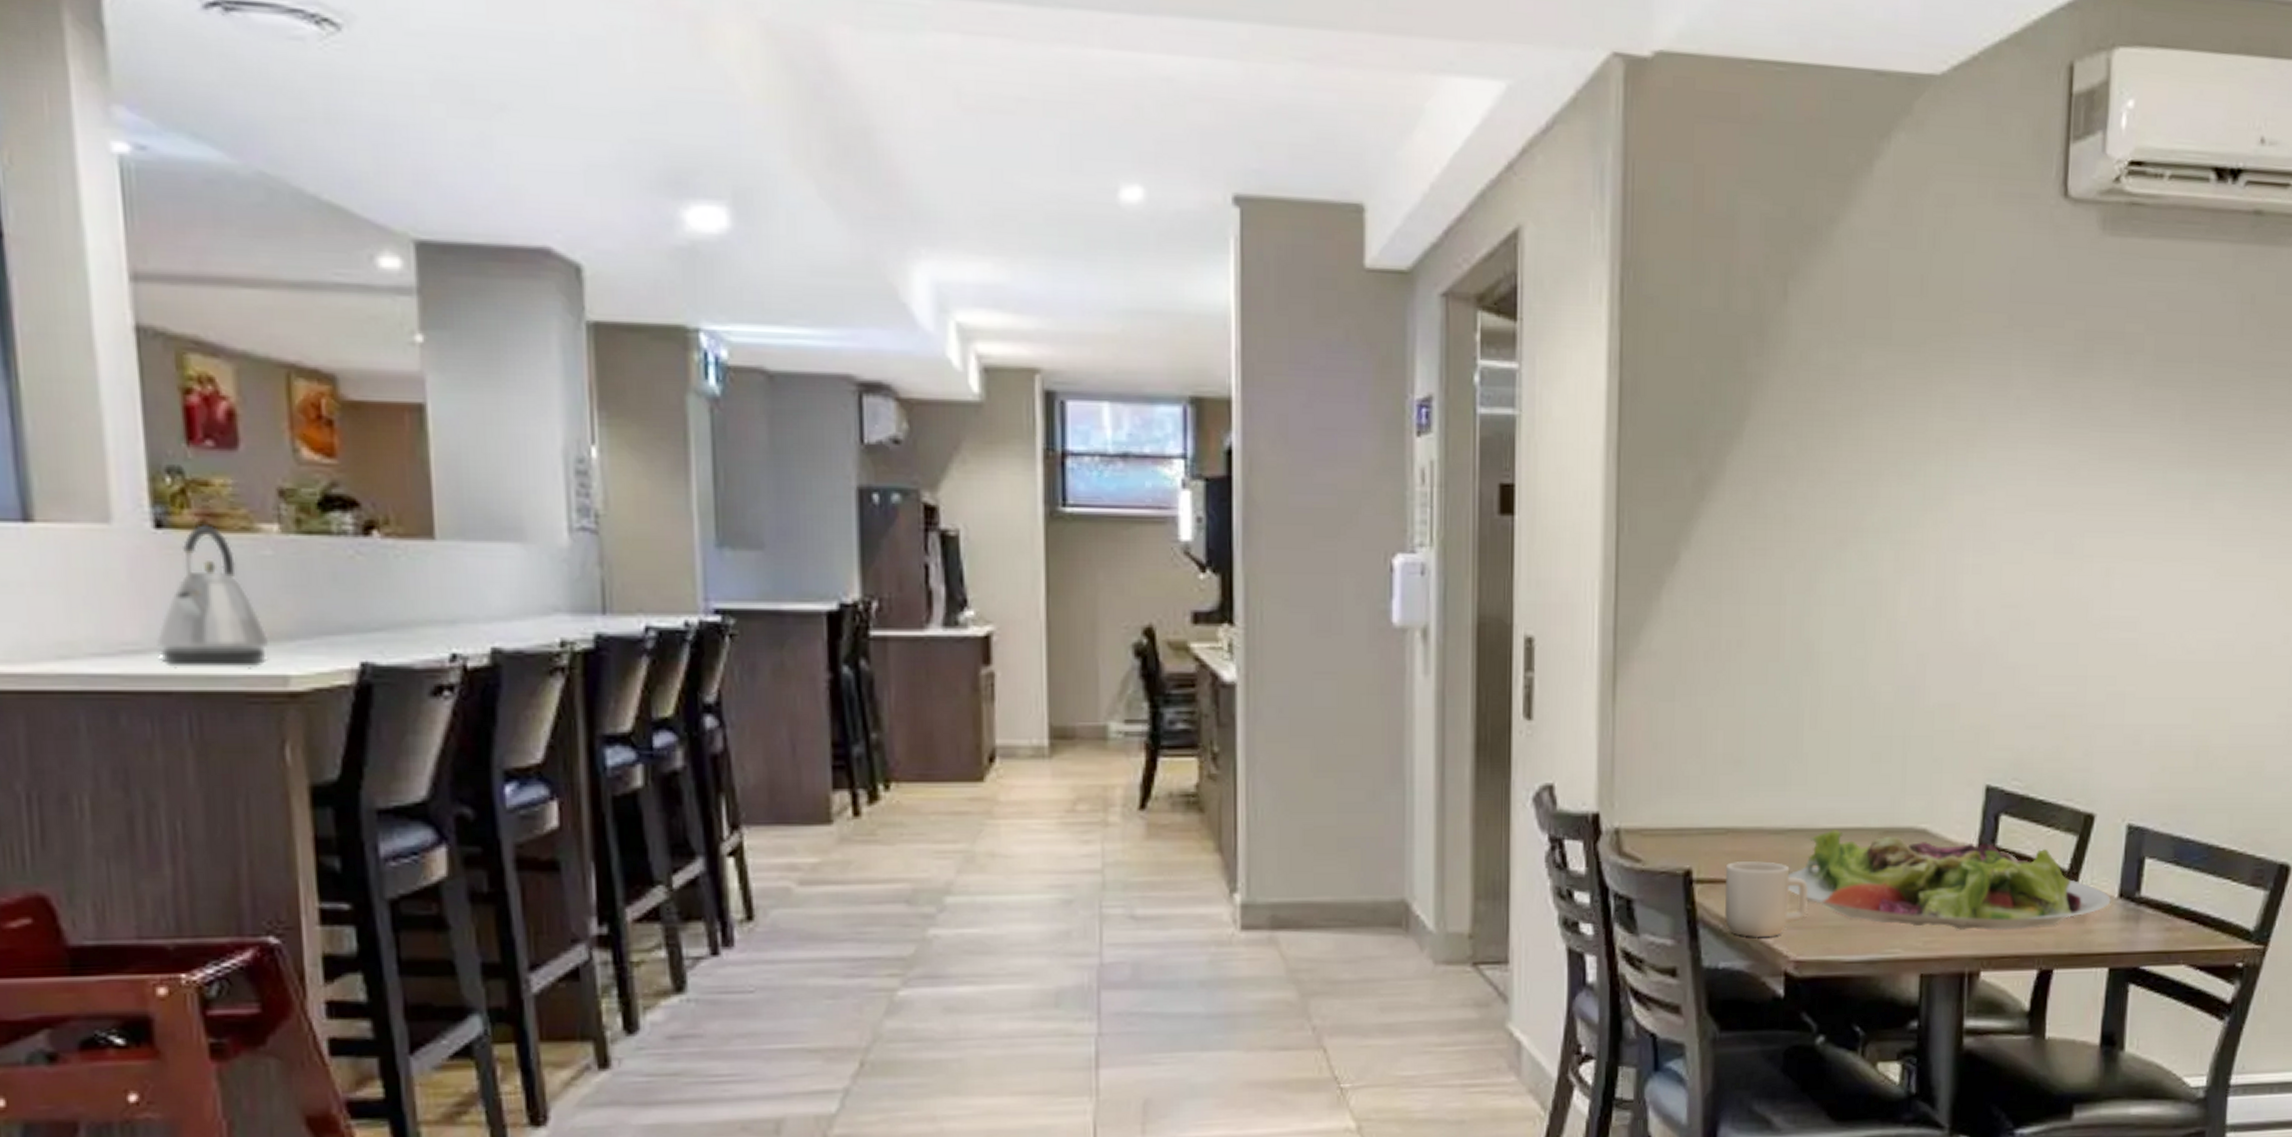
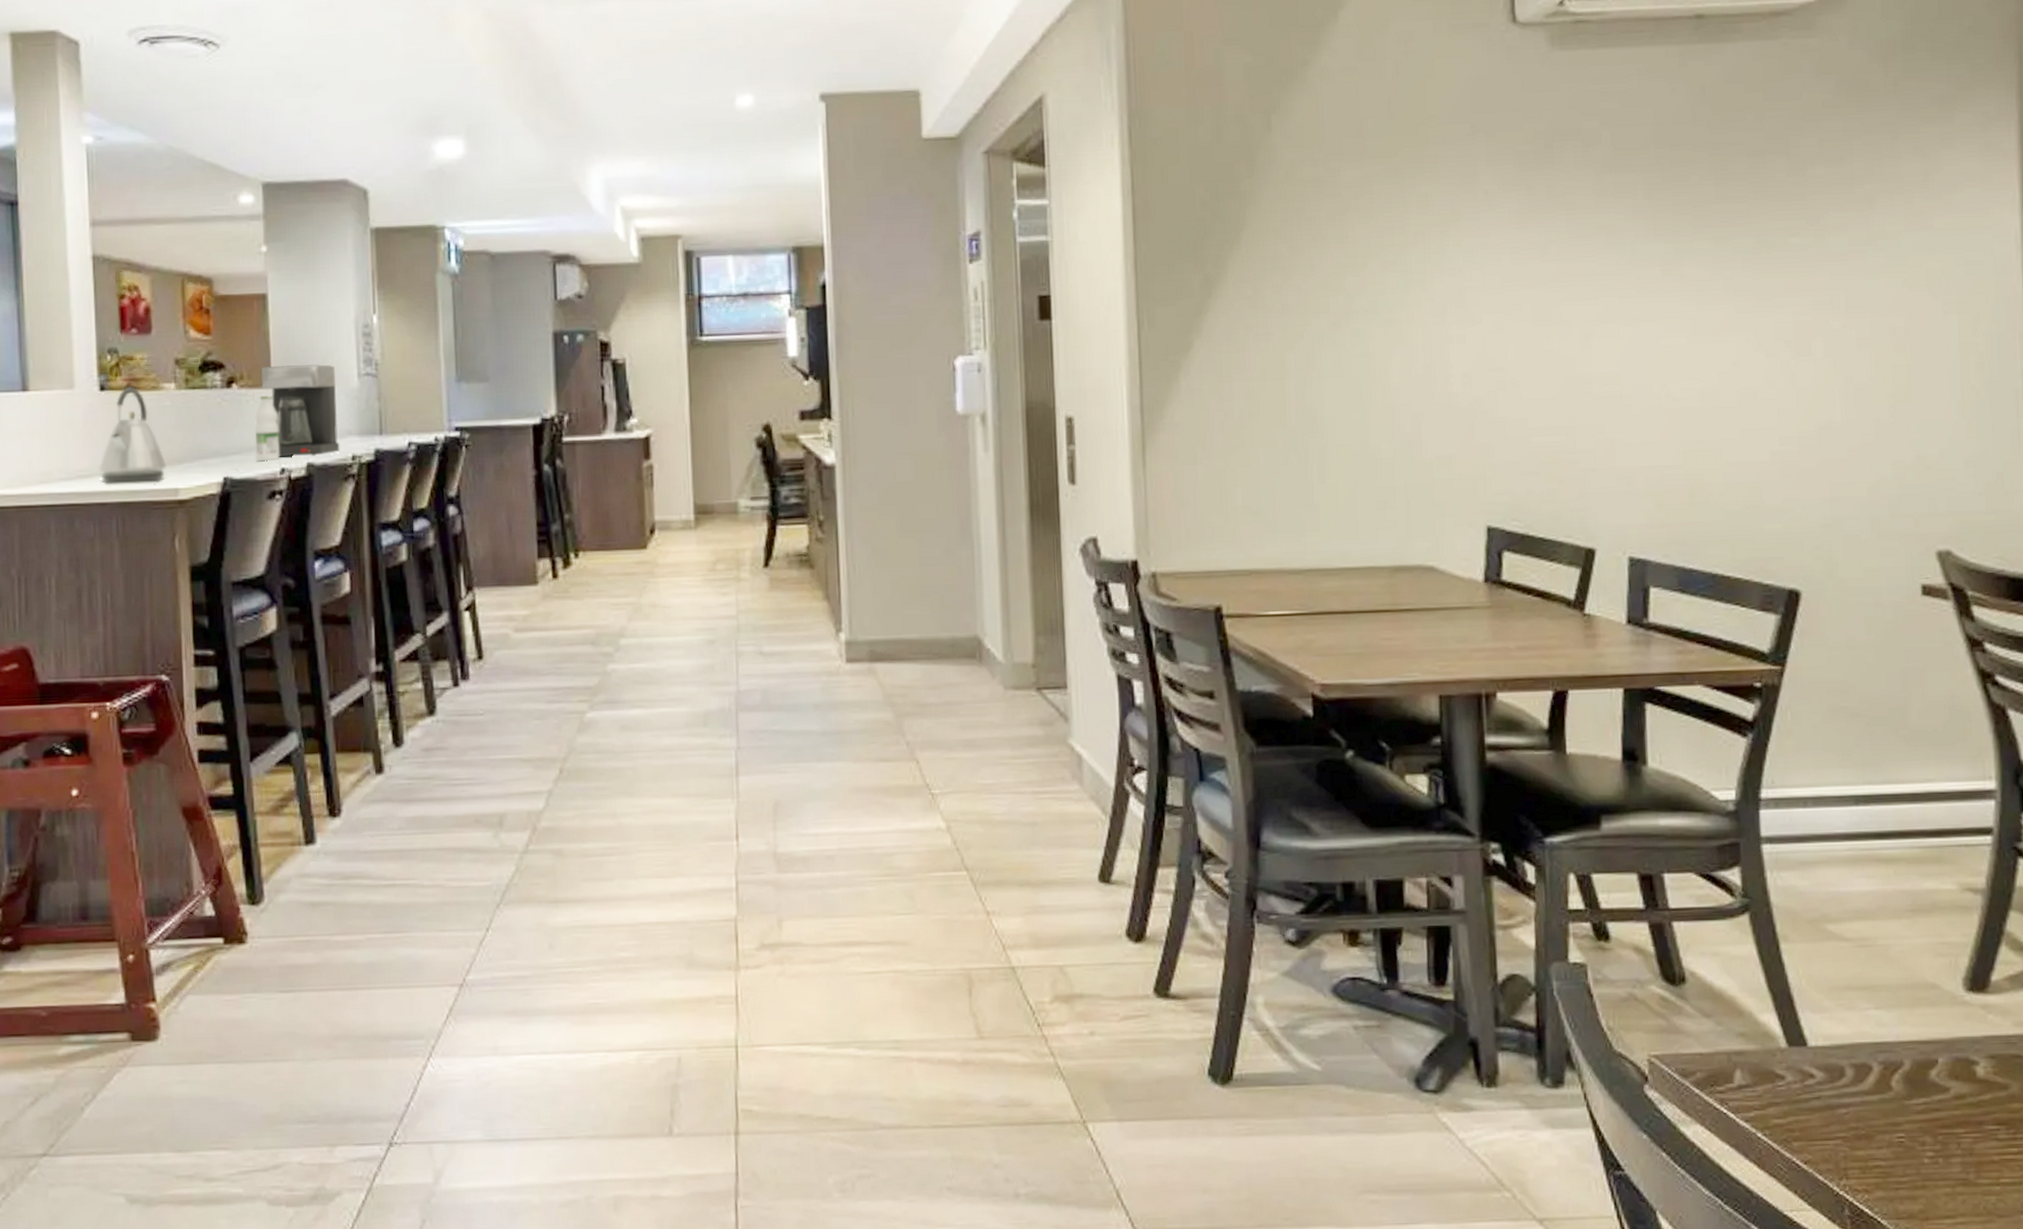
juice bottle: none [409,549,448,642] -> present [255,395,280,461]
coffee maker: none [417,507,542,639] -> present [261,364,340,456]
mug: present [1725,861,1808,938] -> none [1251,598,1328,664]
salad plate: present [1788,830,2111,931] -> none [1309,569,1619,656]

